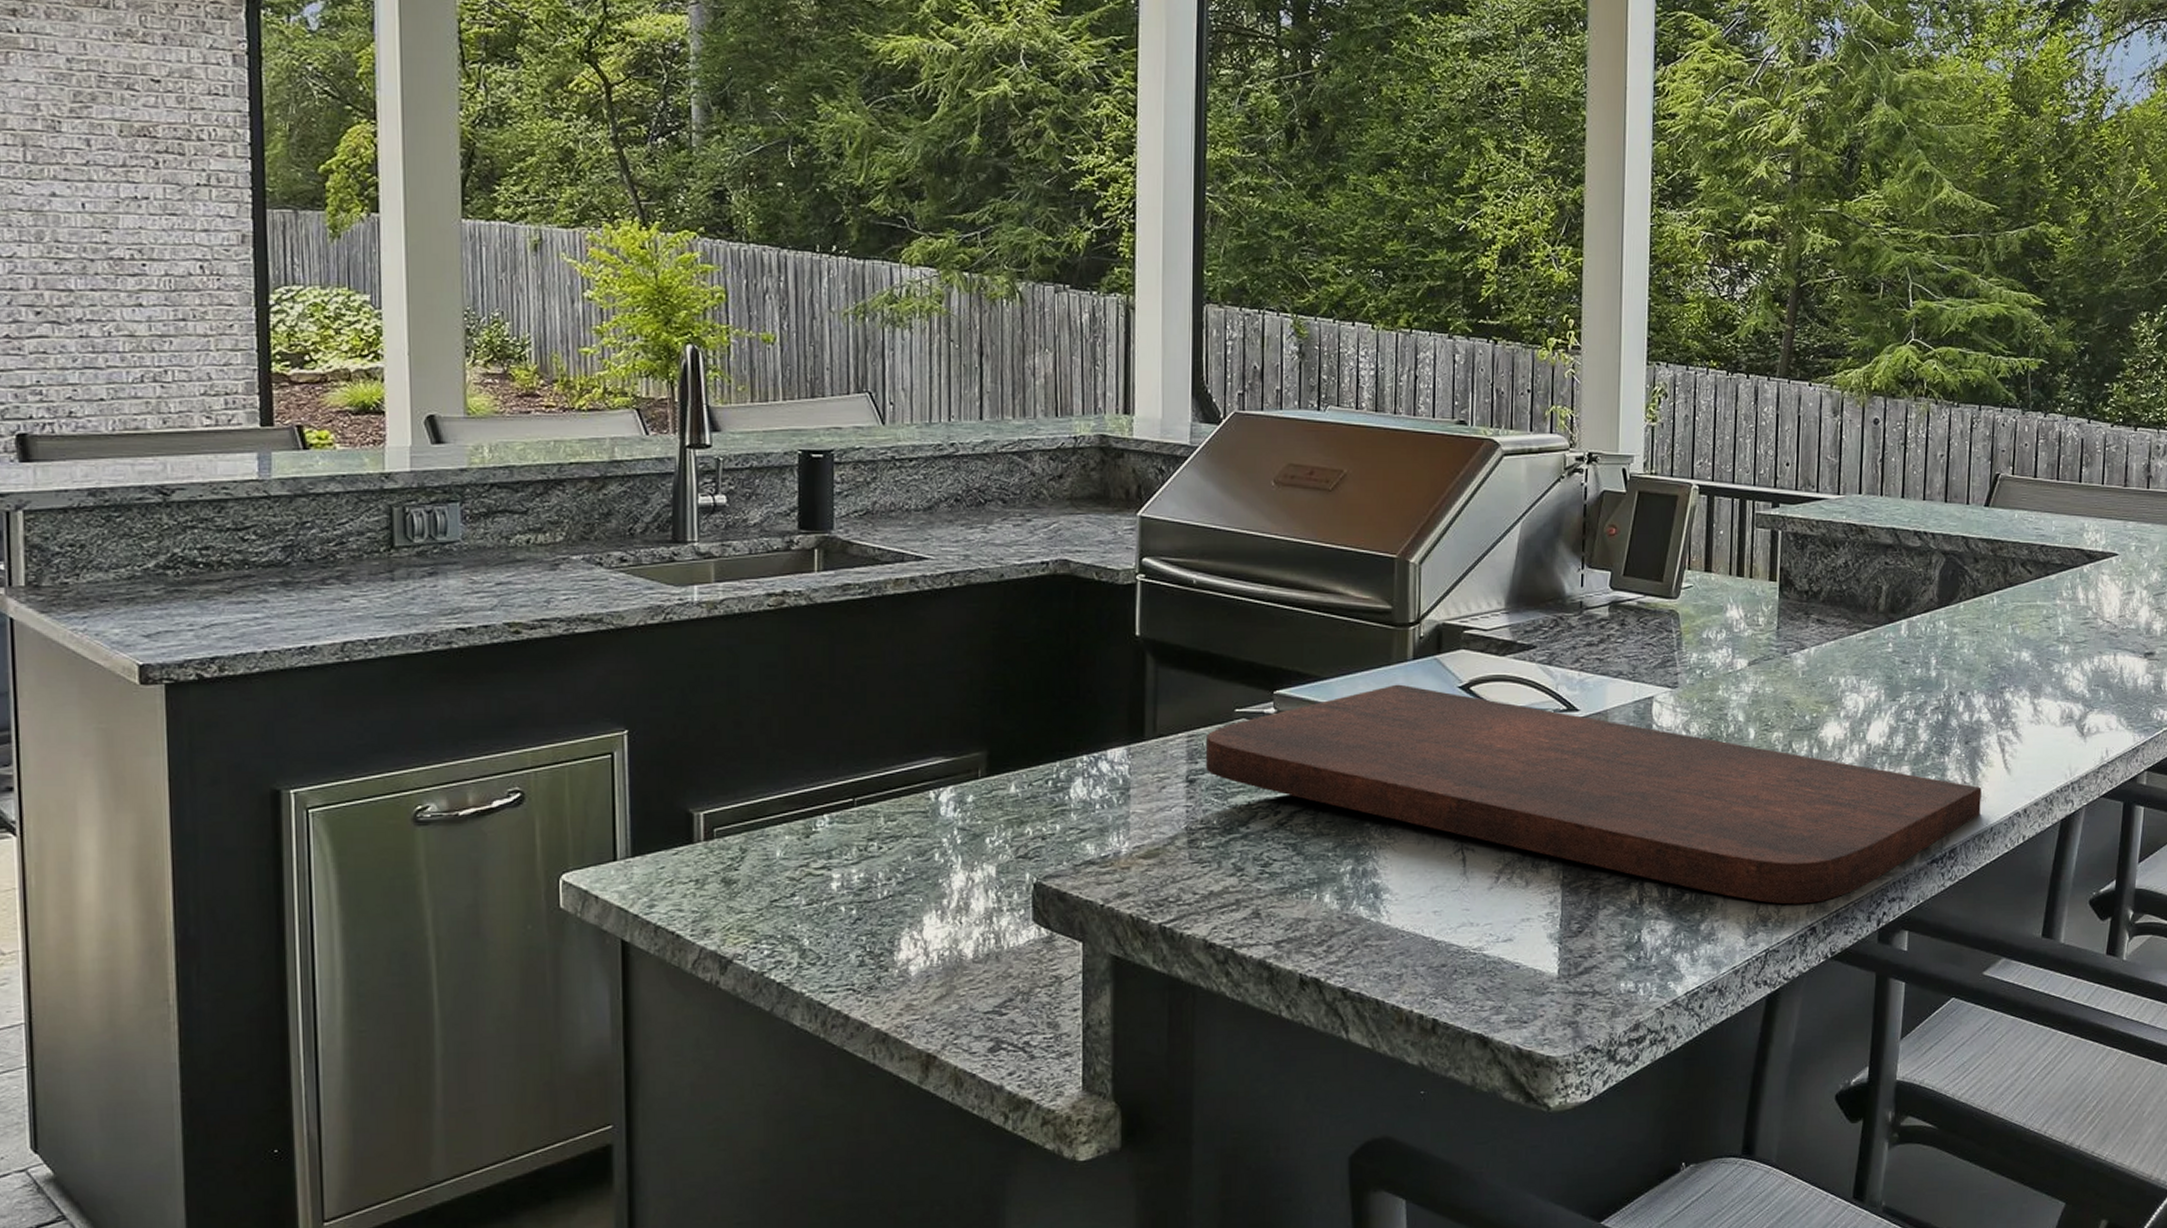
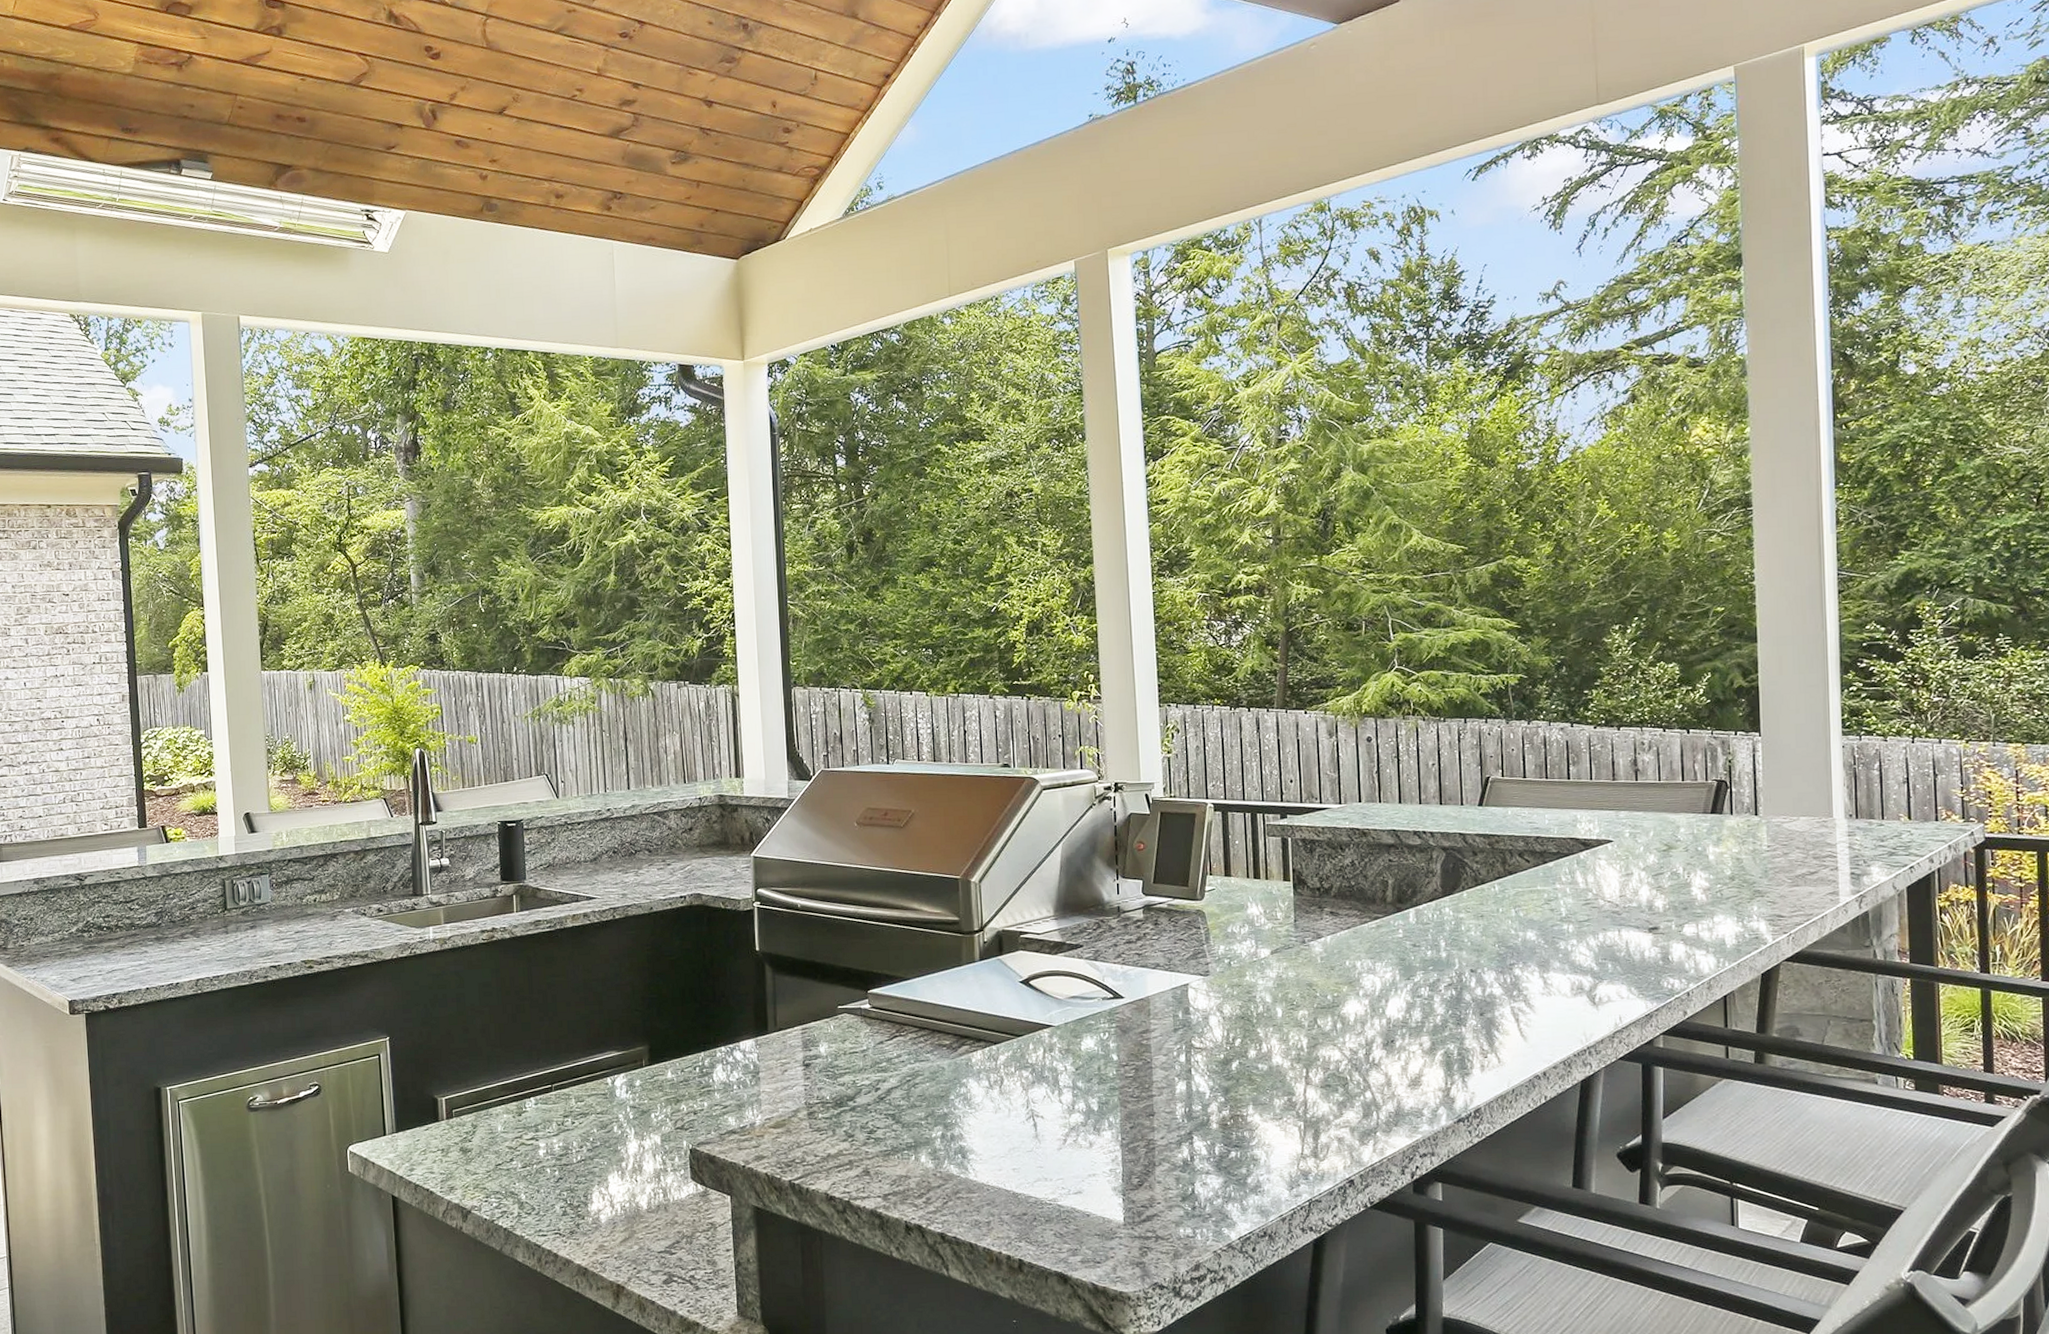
cutting board: present [1205,684,1982,905] -> none [816,981,1501,1160]

